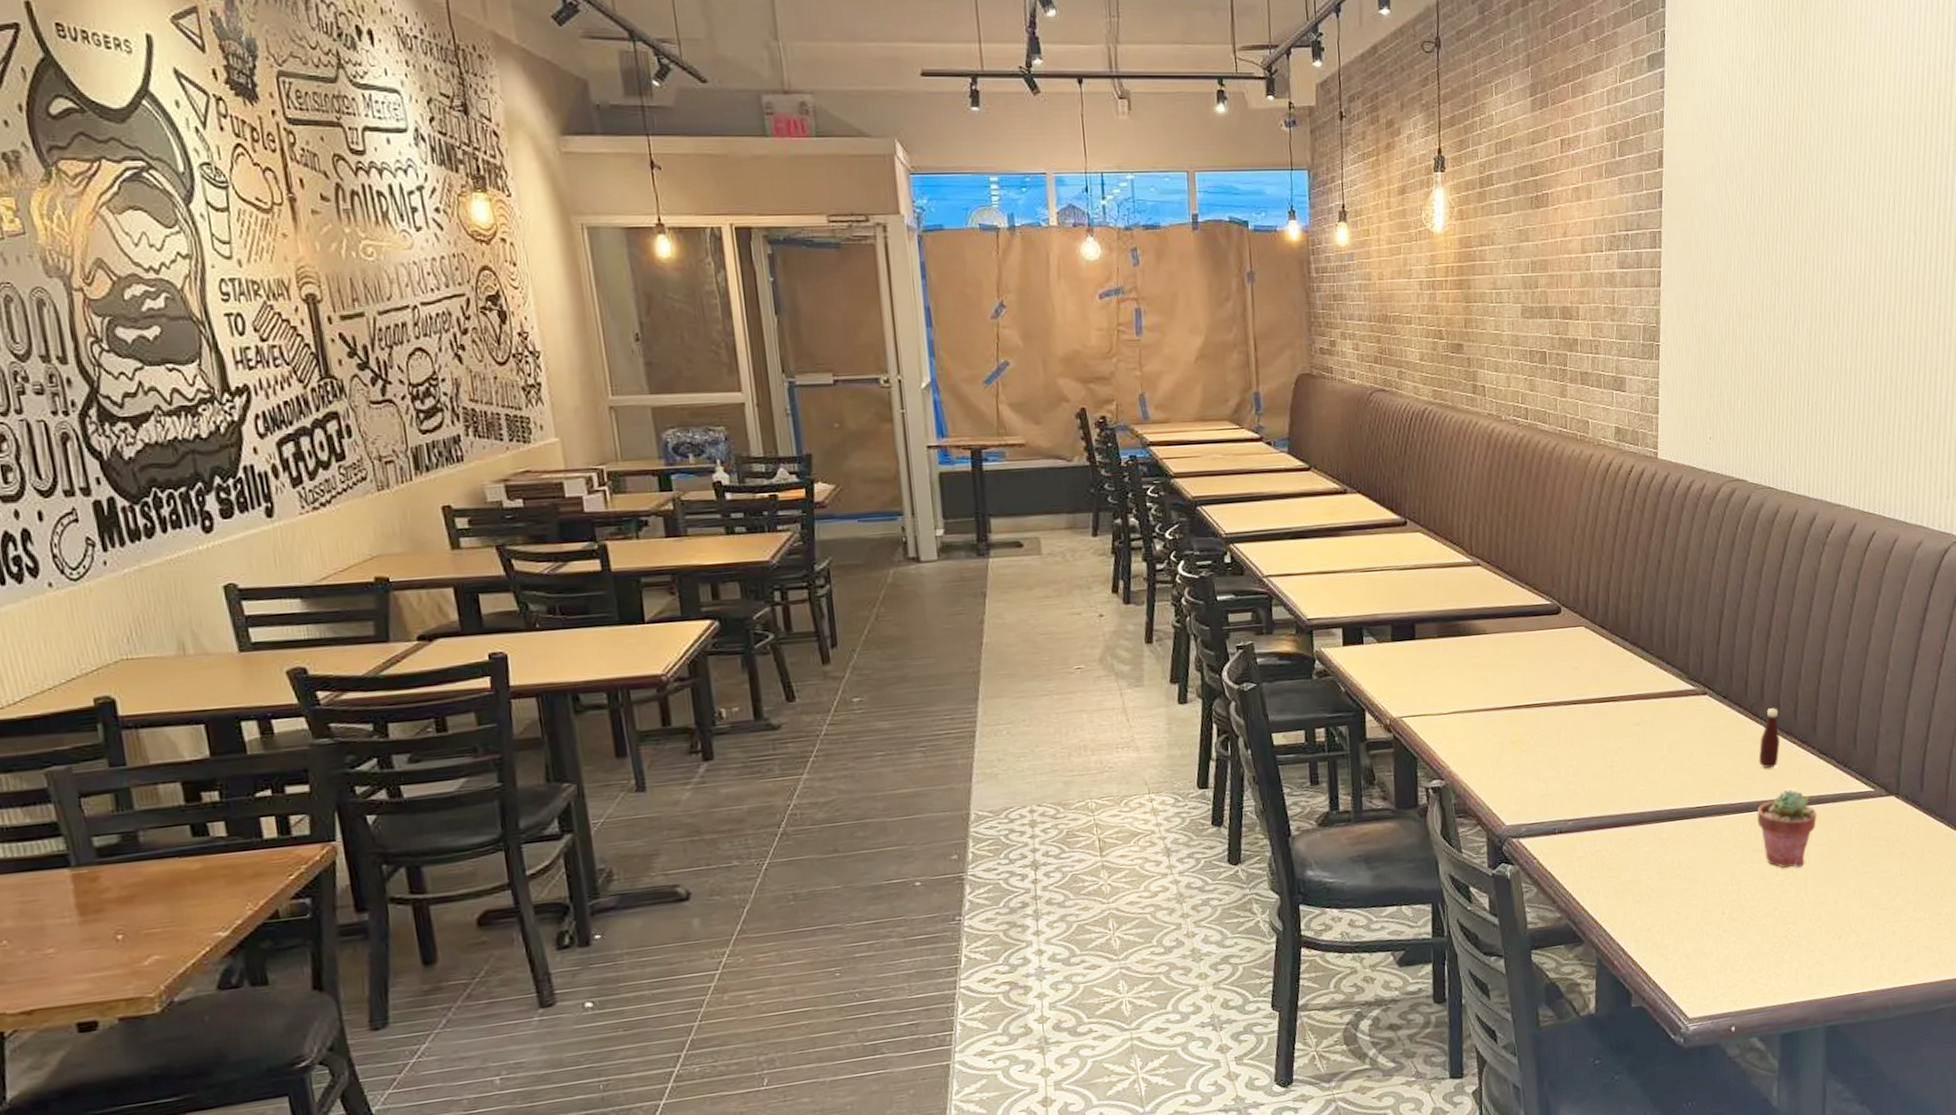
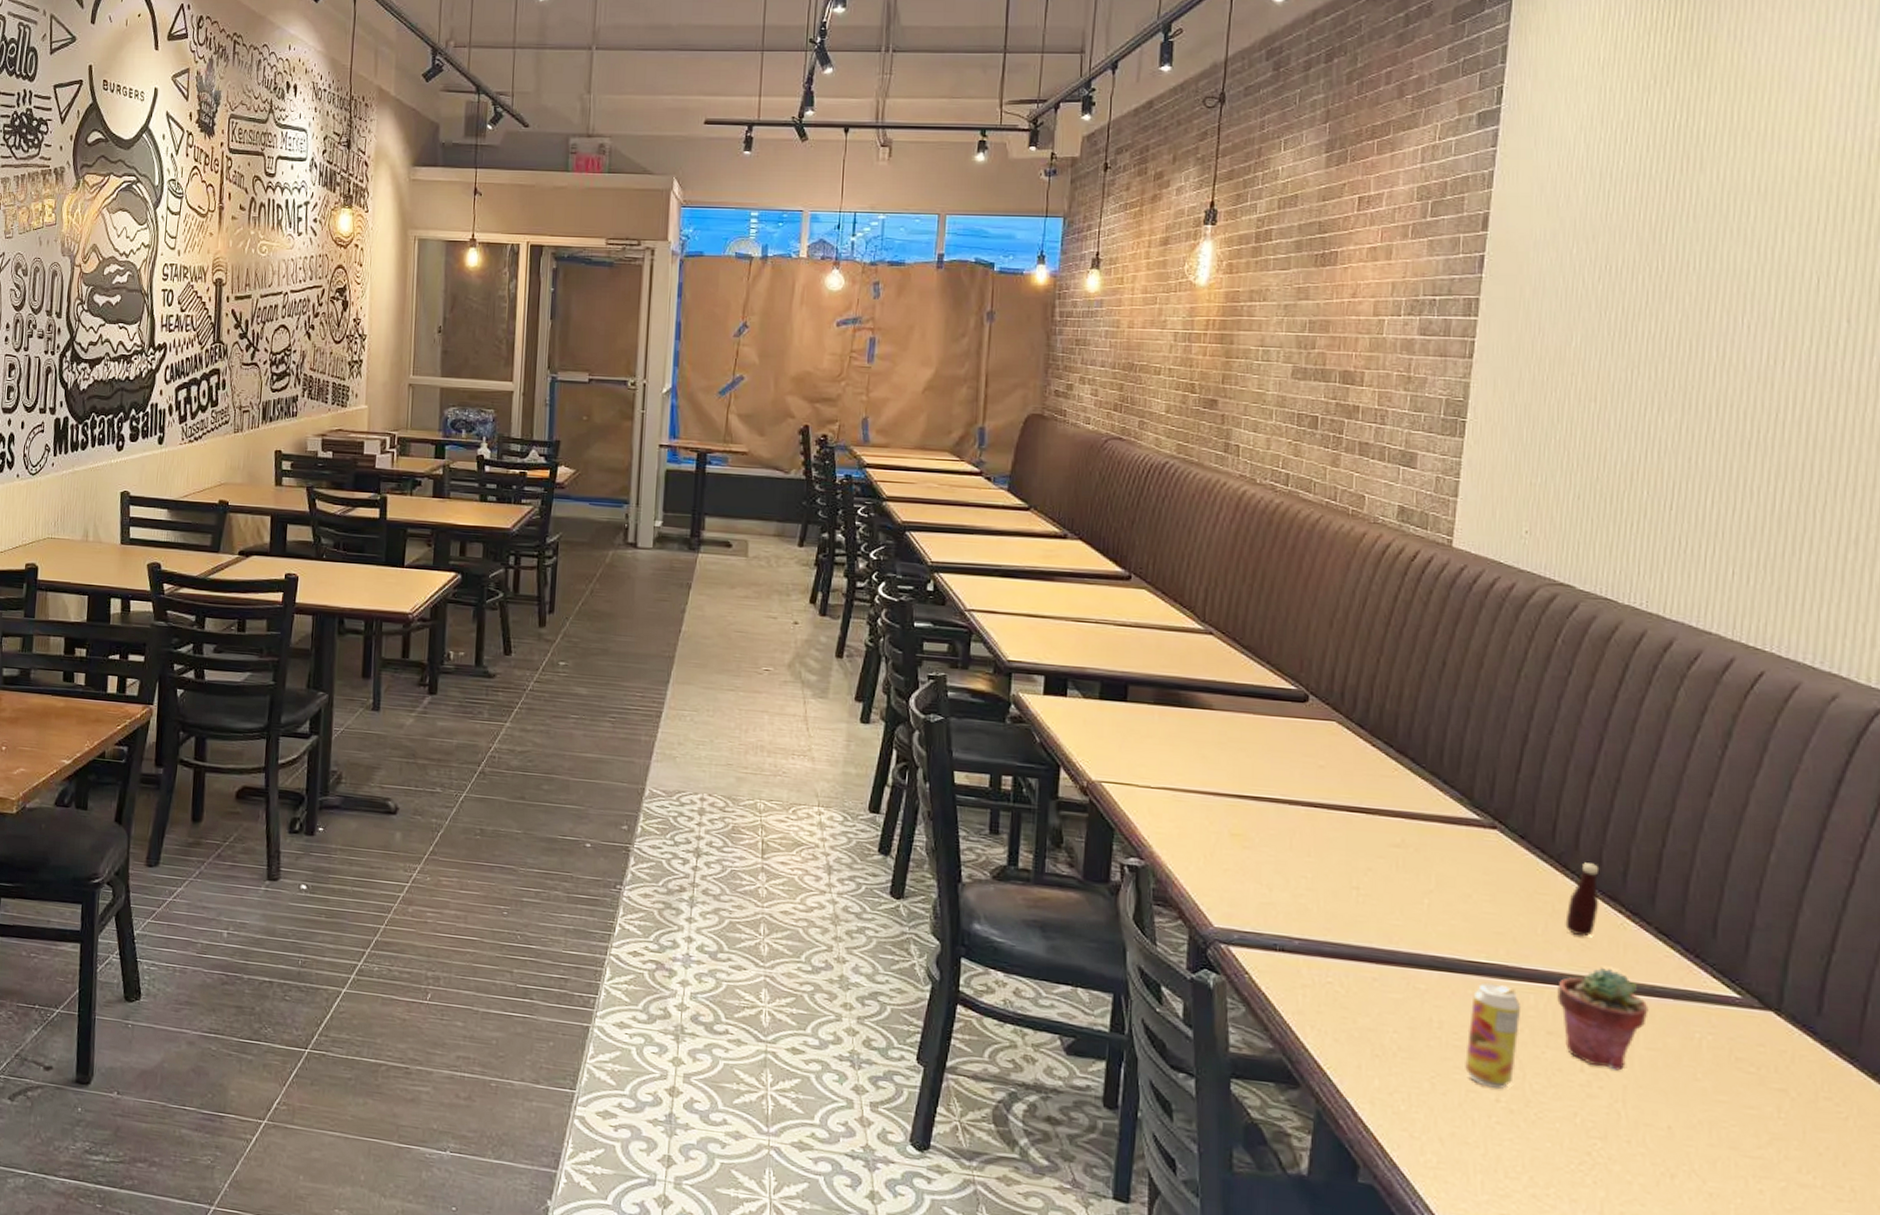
beverage can: none [1699,821,1734,905] -> present [1465,982,1522,1089]

